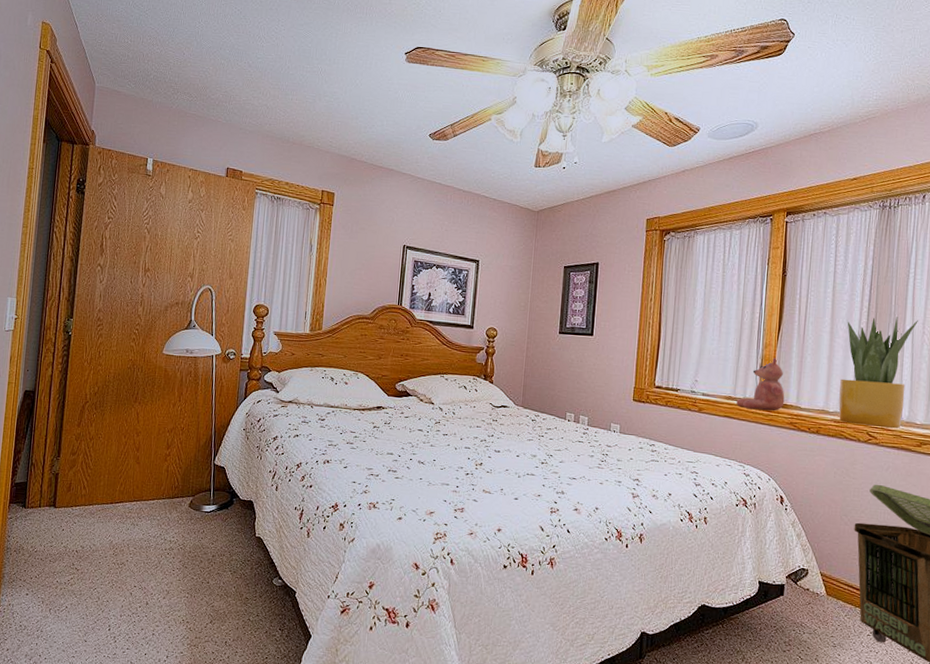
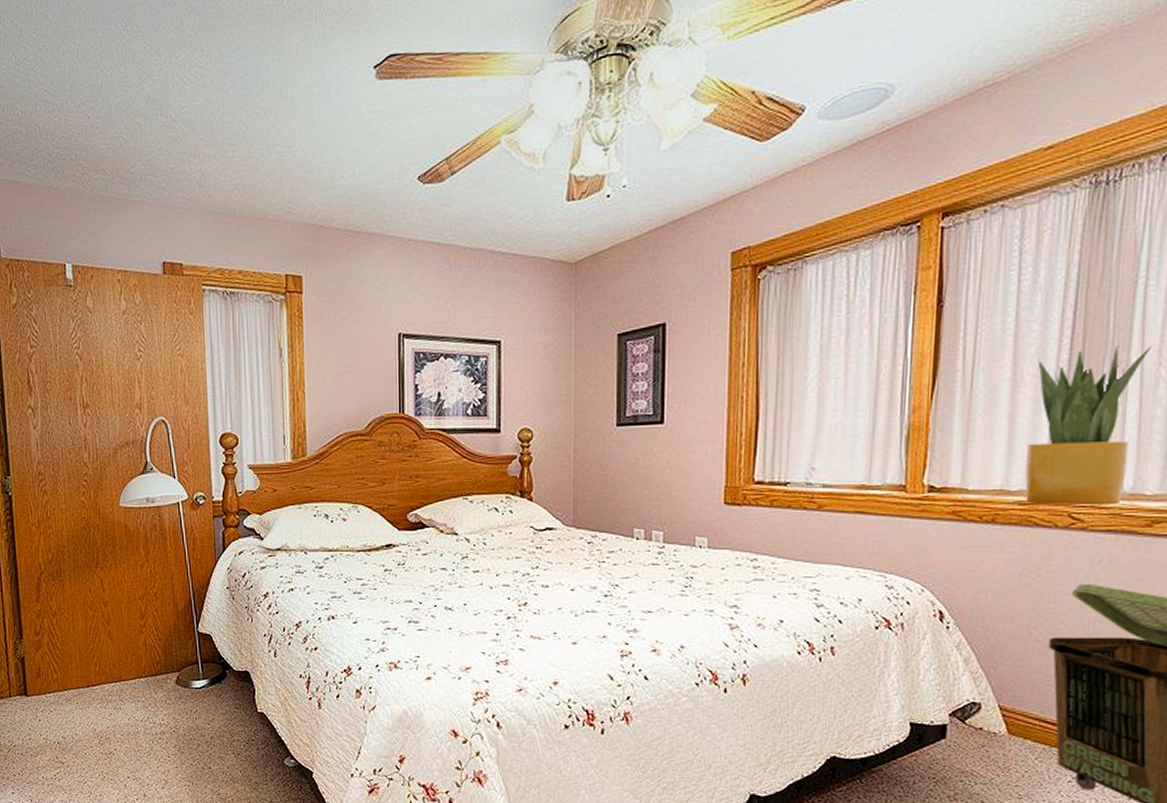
teddy bear: present [736,358,785,411] -> none [871,425,944,499]

